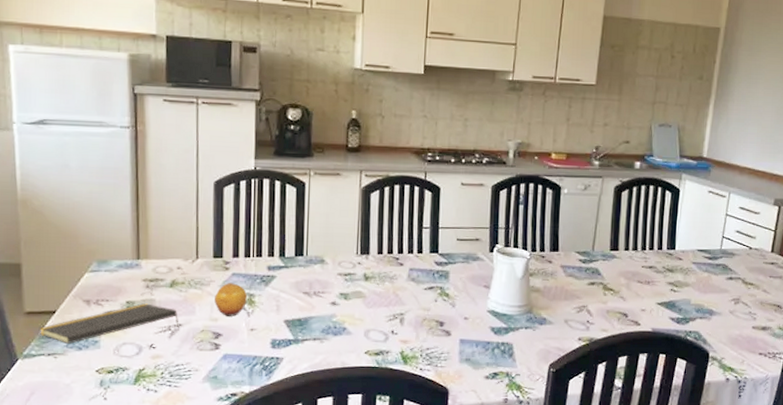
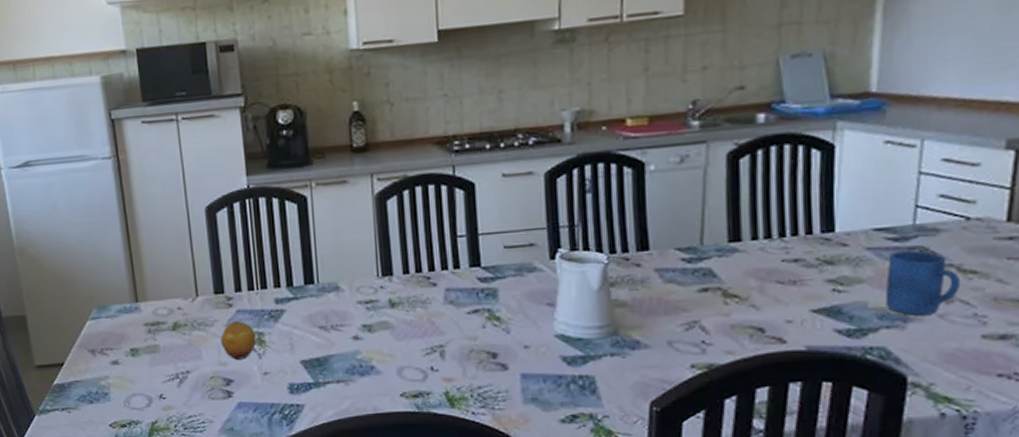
notepad: present [39,303,179,344] -> none [50,350,187,397]
mug: none [701,266,744,311] -> present [886,250,961,315]

